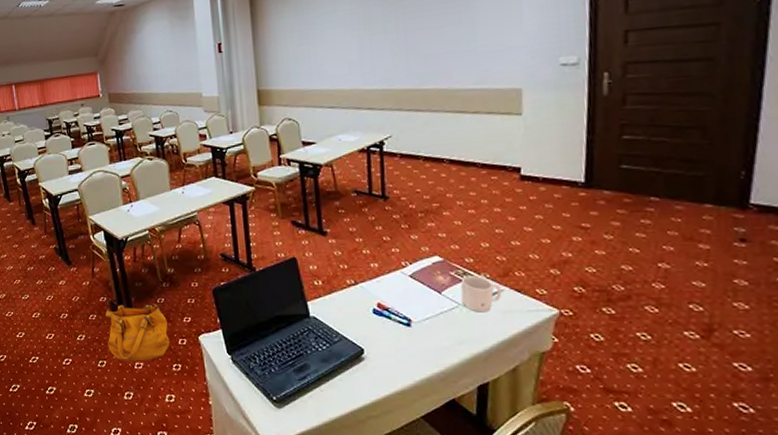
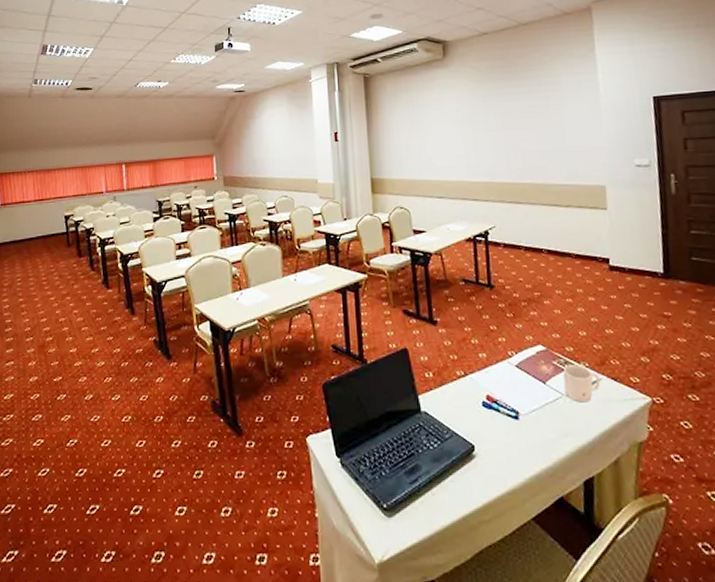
handbag: present [106,303,170,362] -> none [206,400,275,470]

